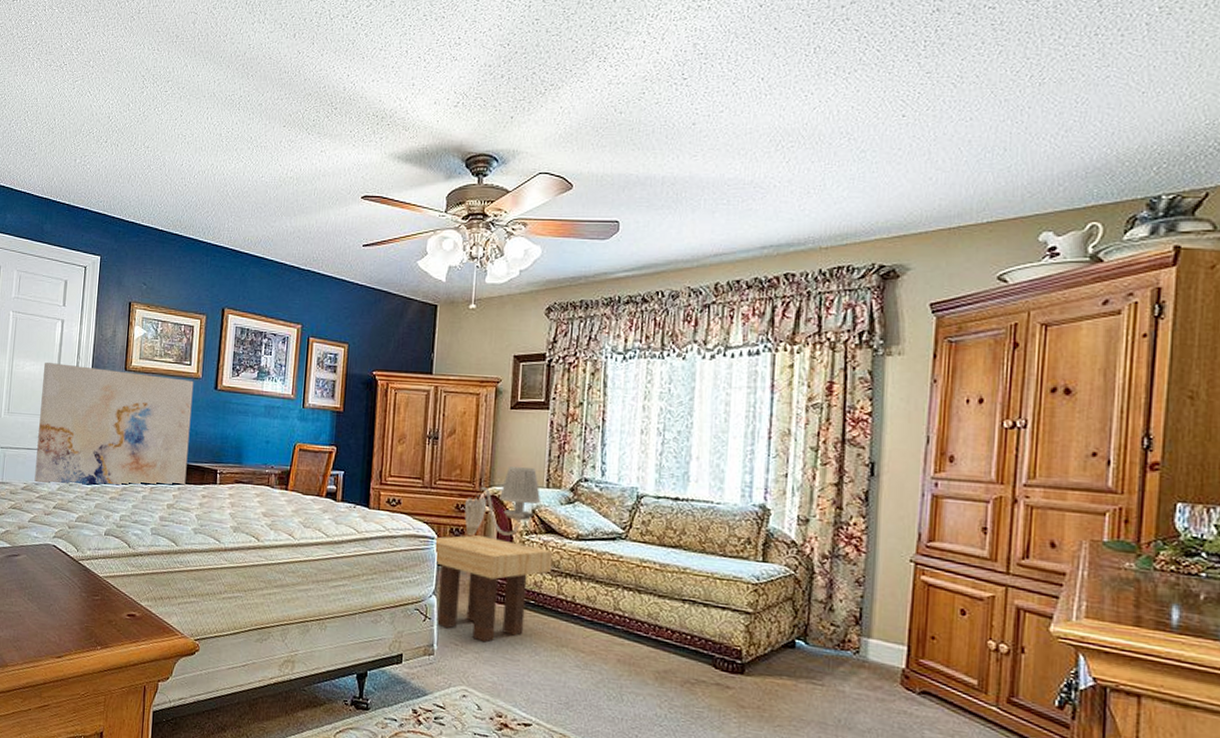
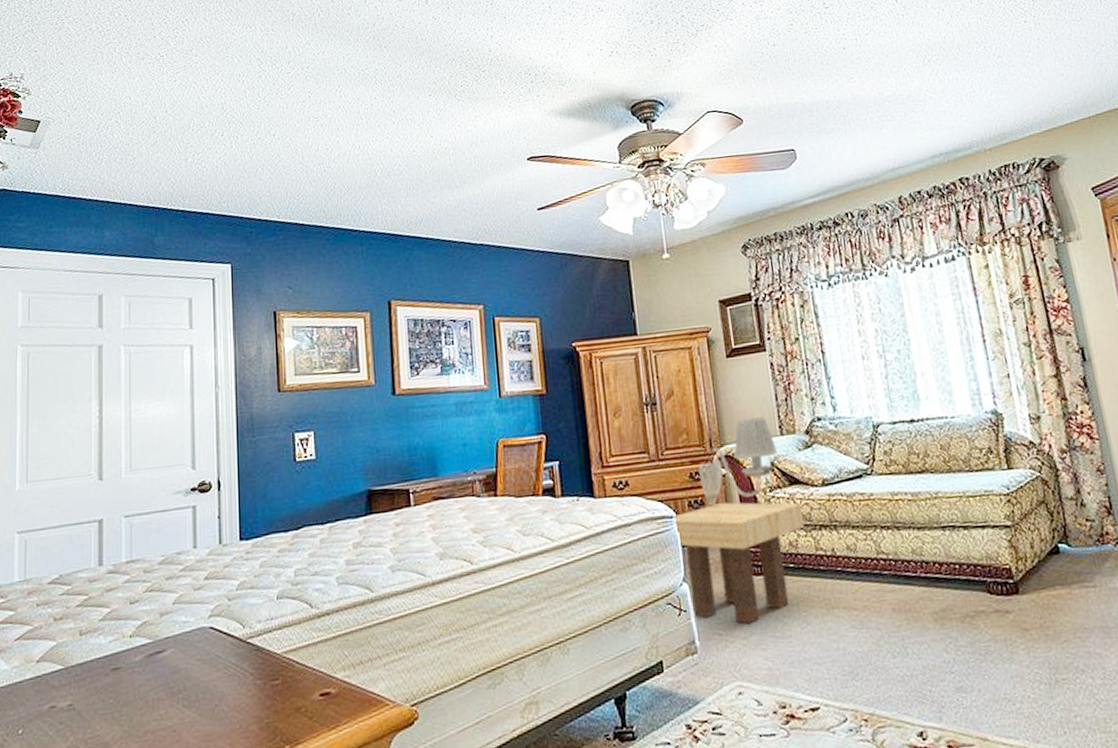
wall art: present [34,362,194,487] -> none [173,389,373,551]

